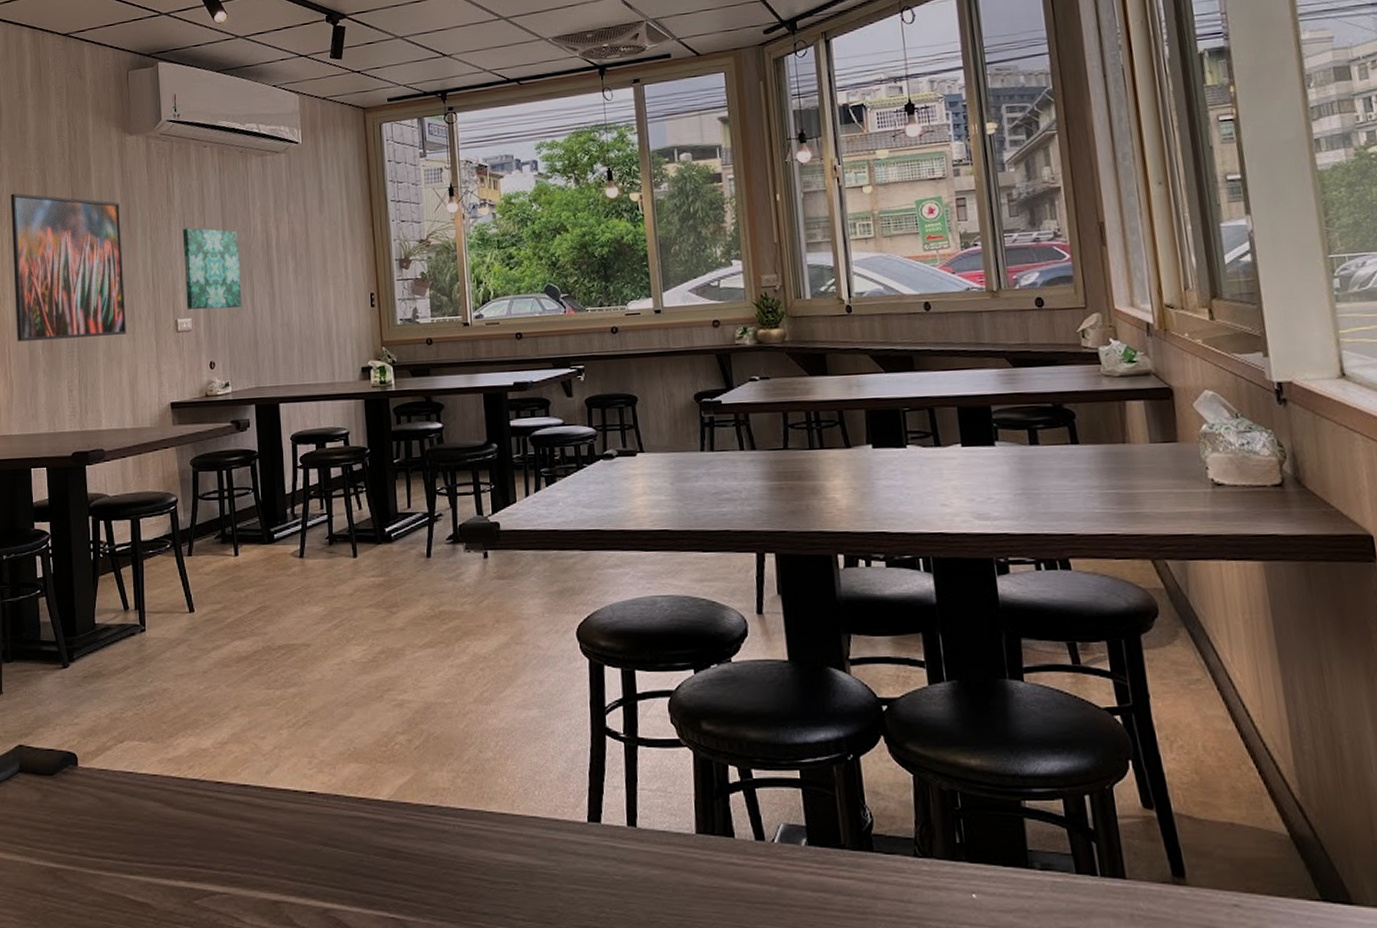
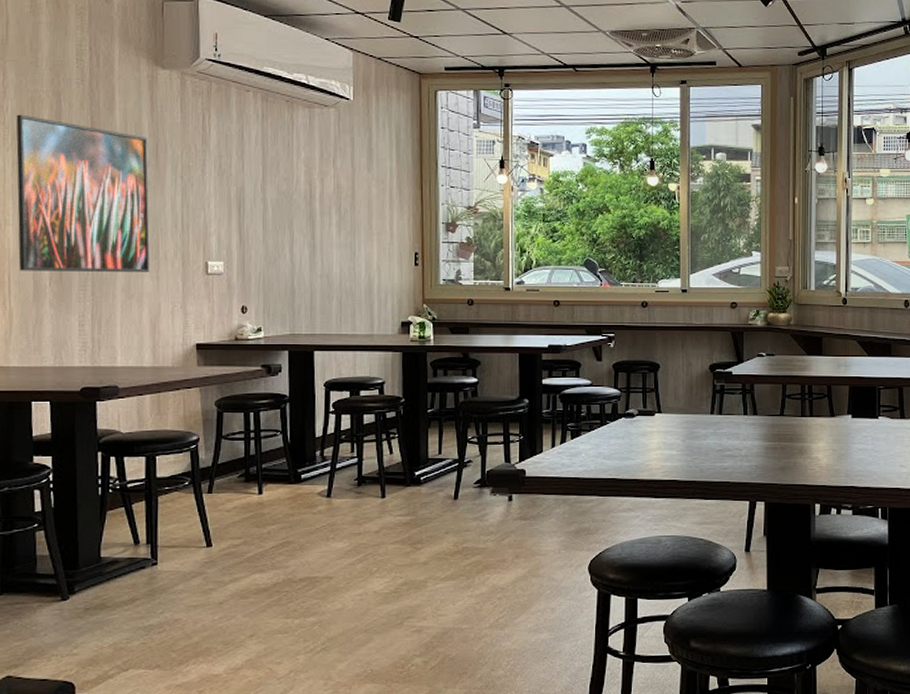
wall art: present [182,227,242,310] -> none [217,171,280,256]

